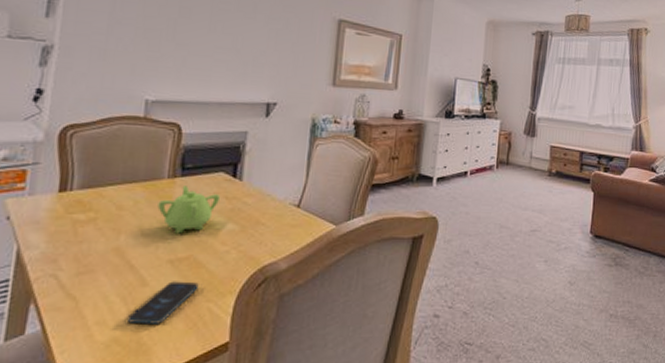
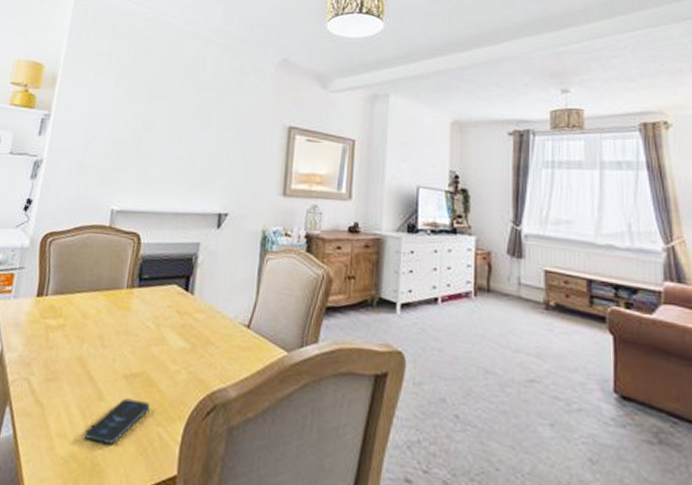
teapot: present [157,185,221,234] -> none [116,296,174,348]

